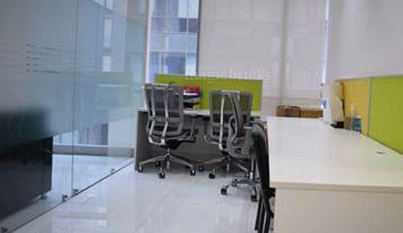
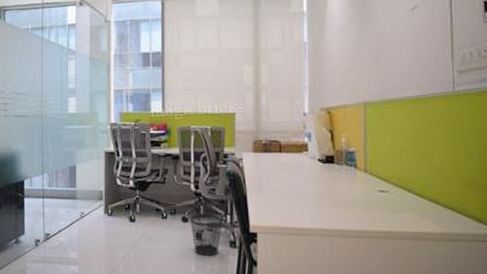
wastebasket: none [216,171,246,209] -> present [189,213,223,256]

